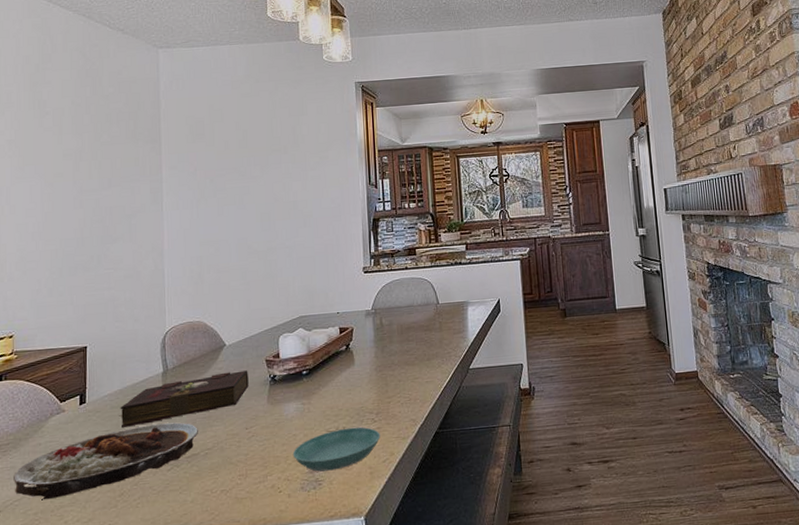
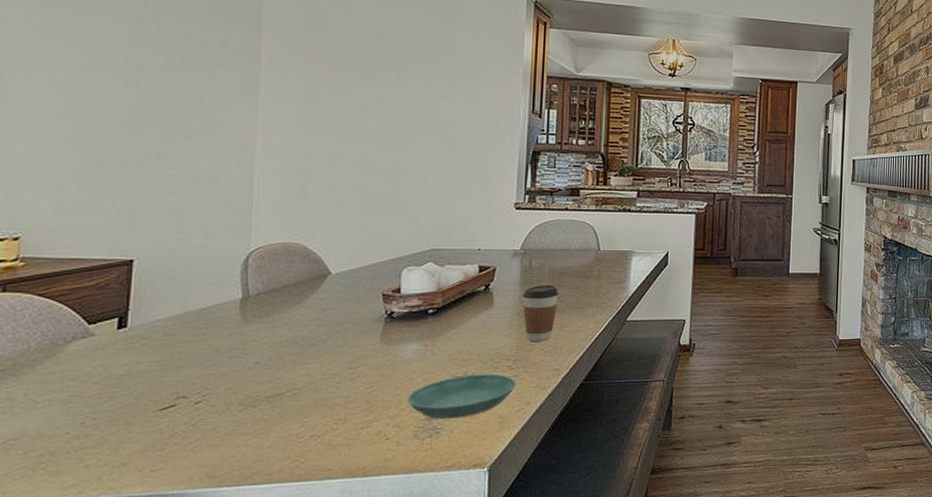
plate: present [14,422,198,500] -> none [9,357,285,440]
book: present [119,370,249,427] -> none [175,304,358,359]
coffee cup: none [378,339,408,394] -> present [522,284,559,341]

